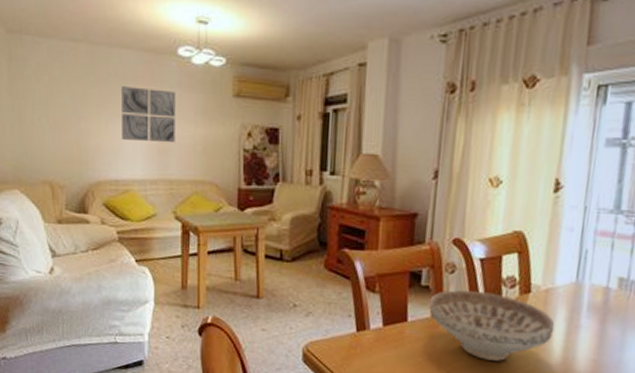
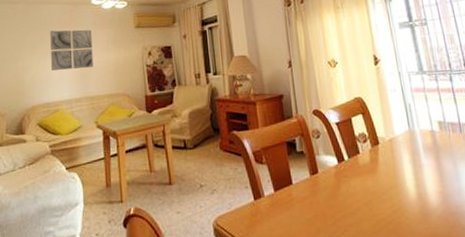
decorative bowl: present [429,290,555,361] -> none [306,149,405,207]

